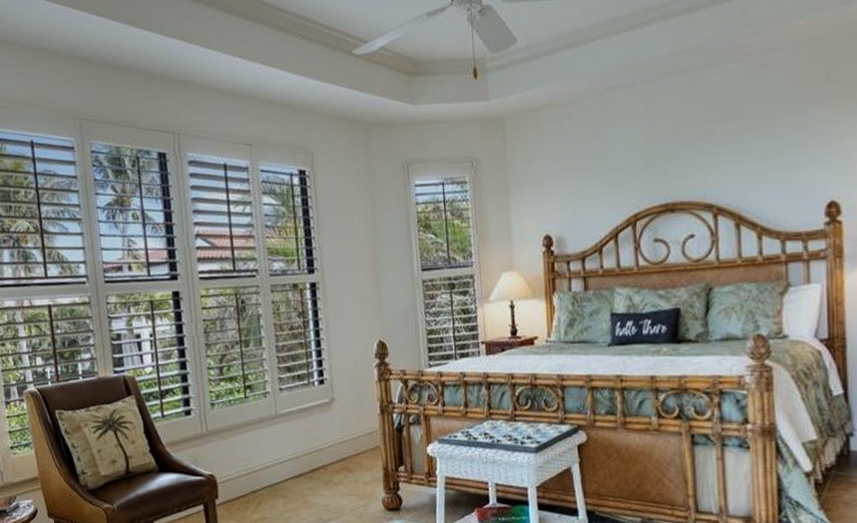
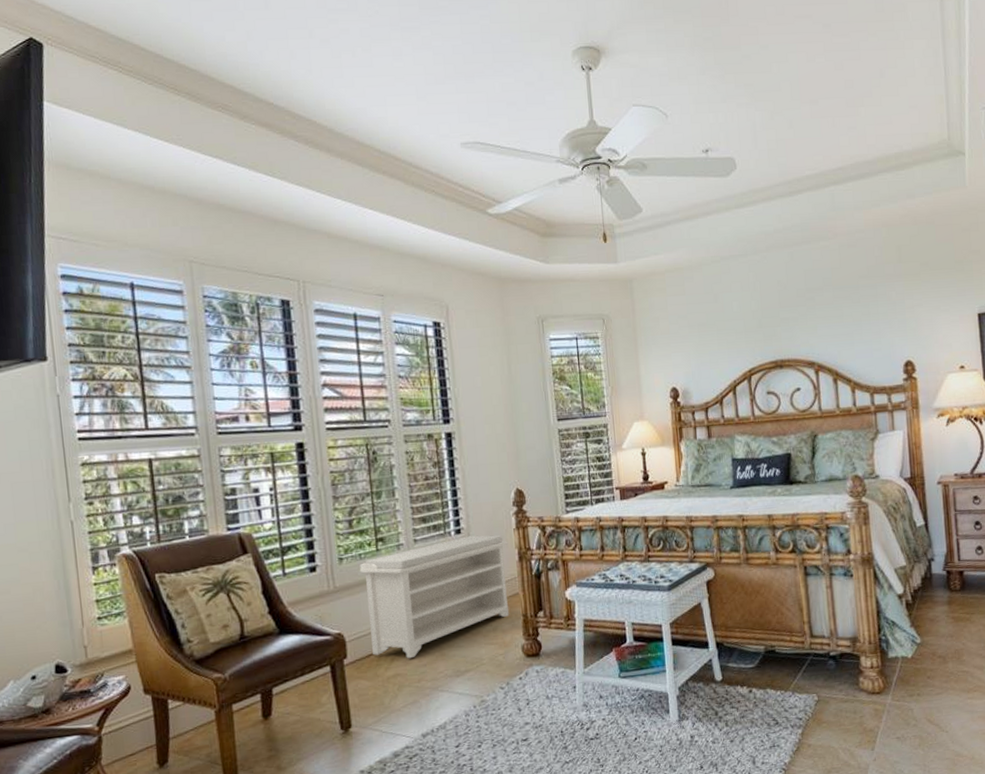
bench: none [229,386,371,504] -> present [359,535,510,659]

